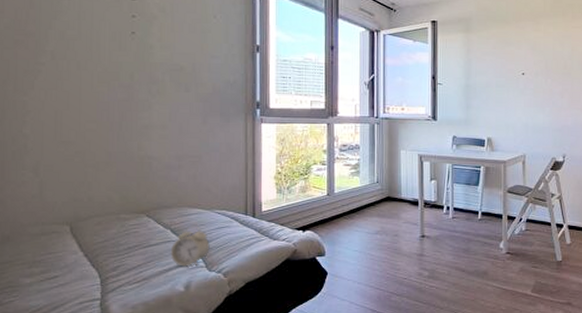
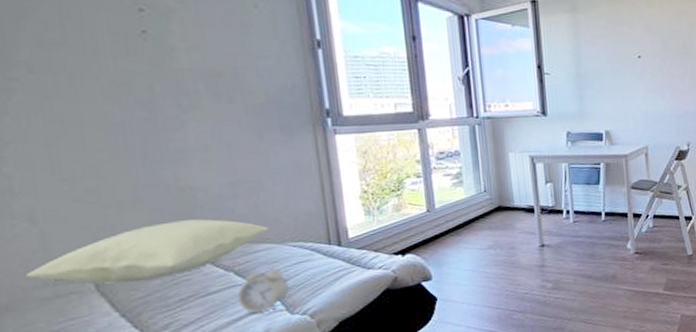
cushion: none [25,183,202,229] -> present [25,219,270,283]

